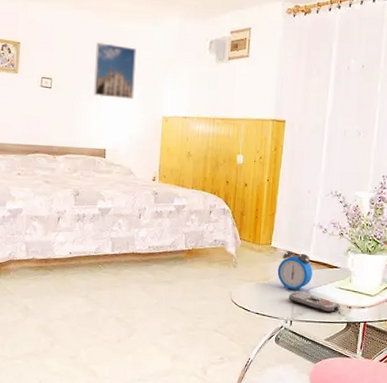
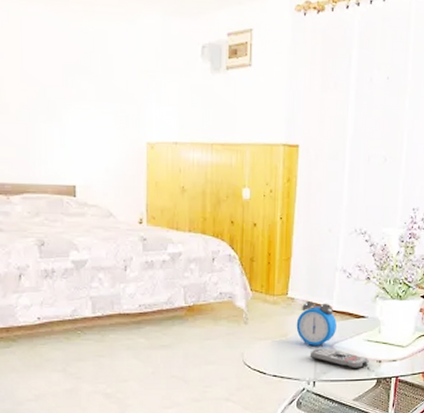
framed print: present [94,42,136,99] -> none [52,46,108,121]

